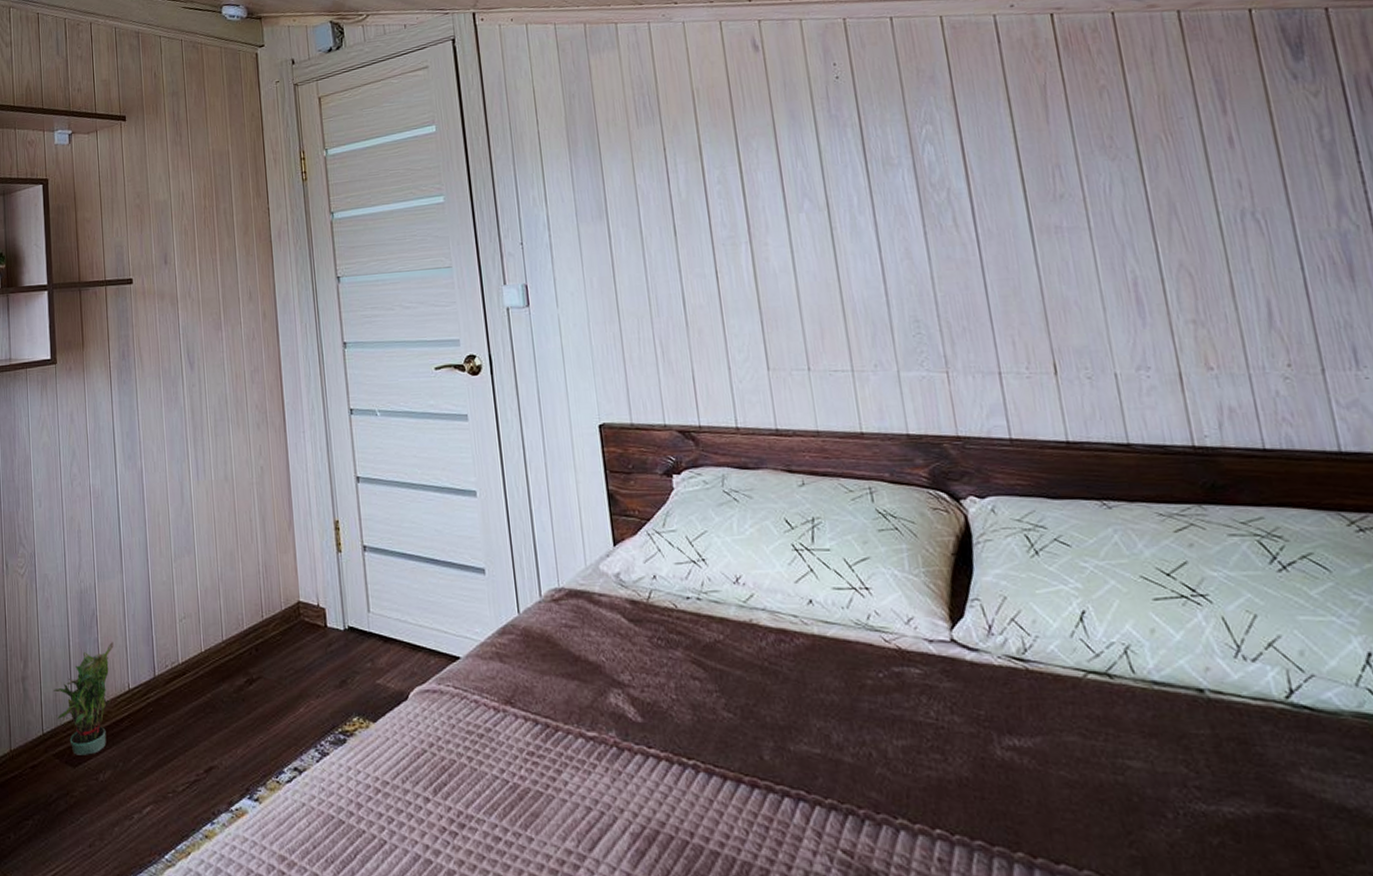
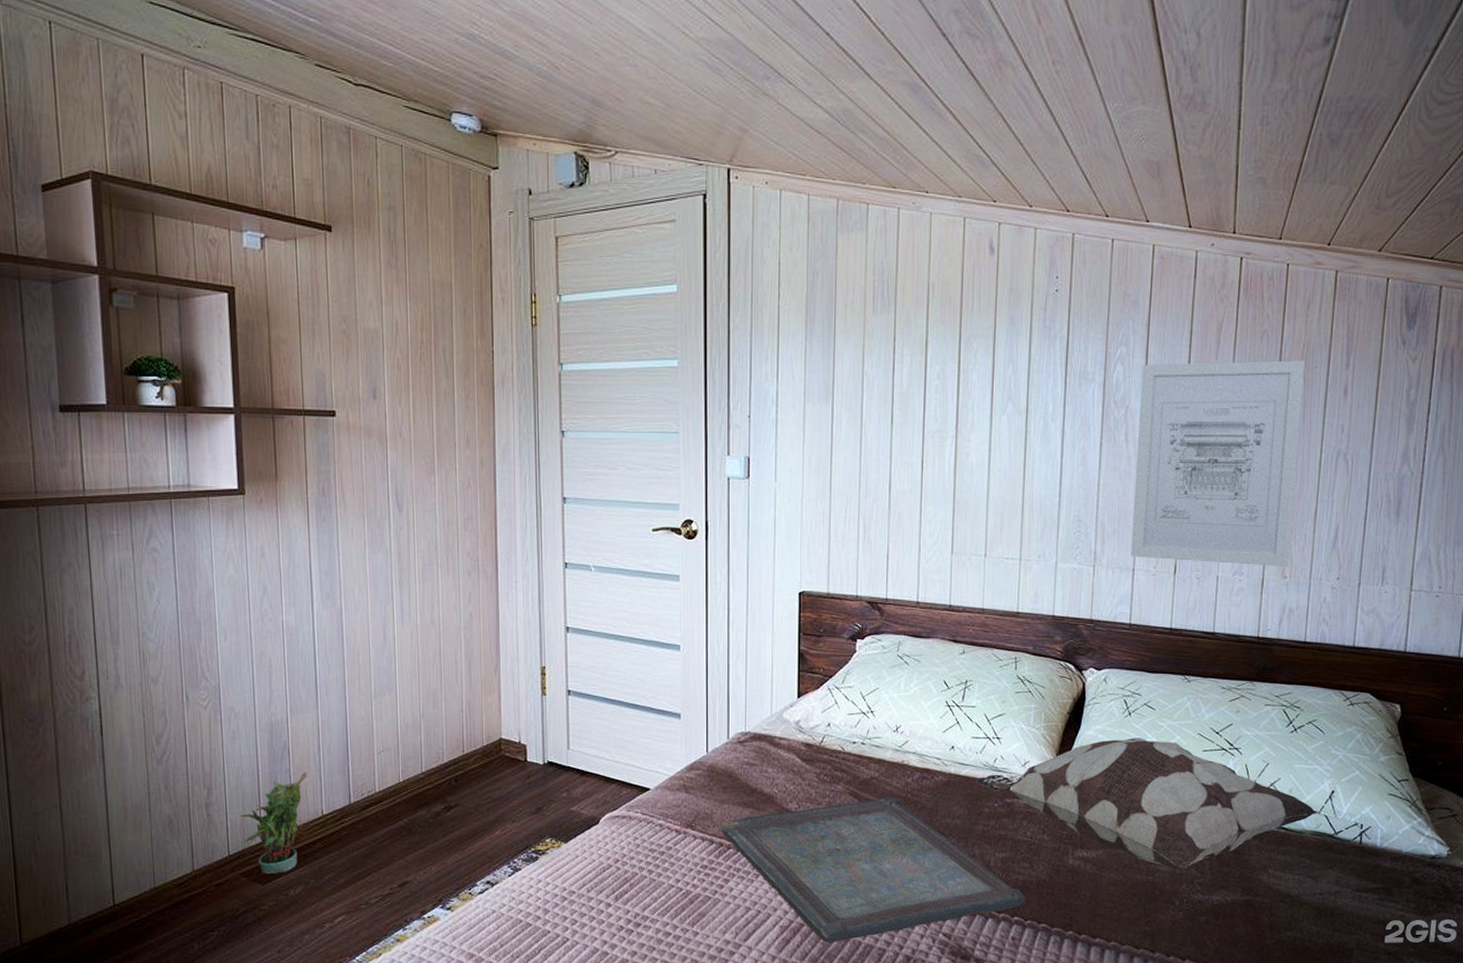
serving tray: none [543,665,947,857] -> present [720,797,1026,943]
decorative pillow: none [848,584,1356,769] -> present [976,738,1319,871]
wall art: none [956,113,1212,359] -> present [1130,360,1305,568]

